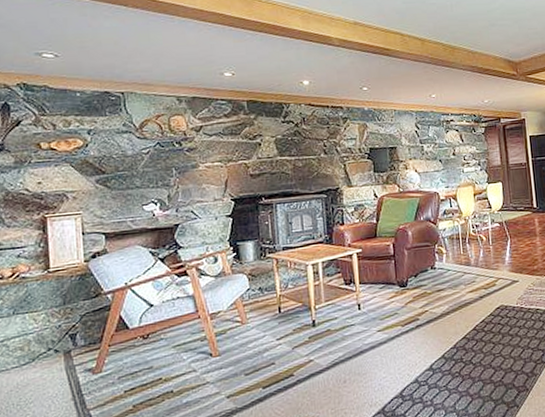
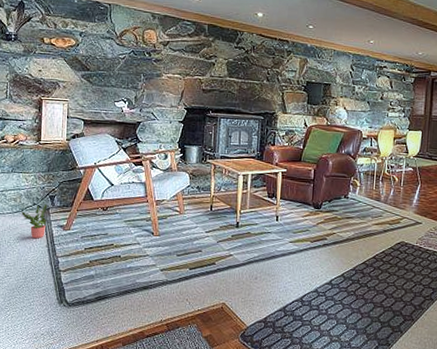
potted plant: none [32,346,69,394] -> present [21,204,48,239]

